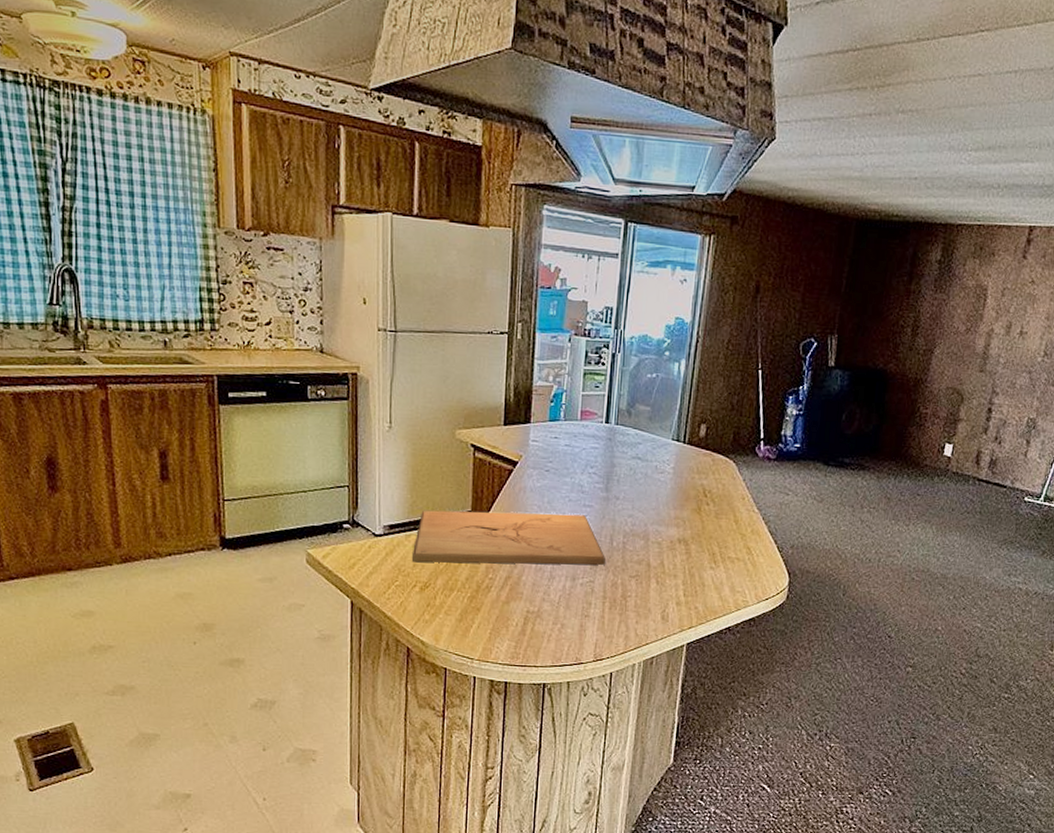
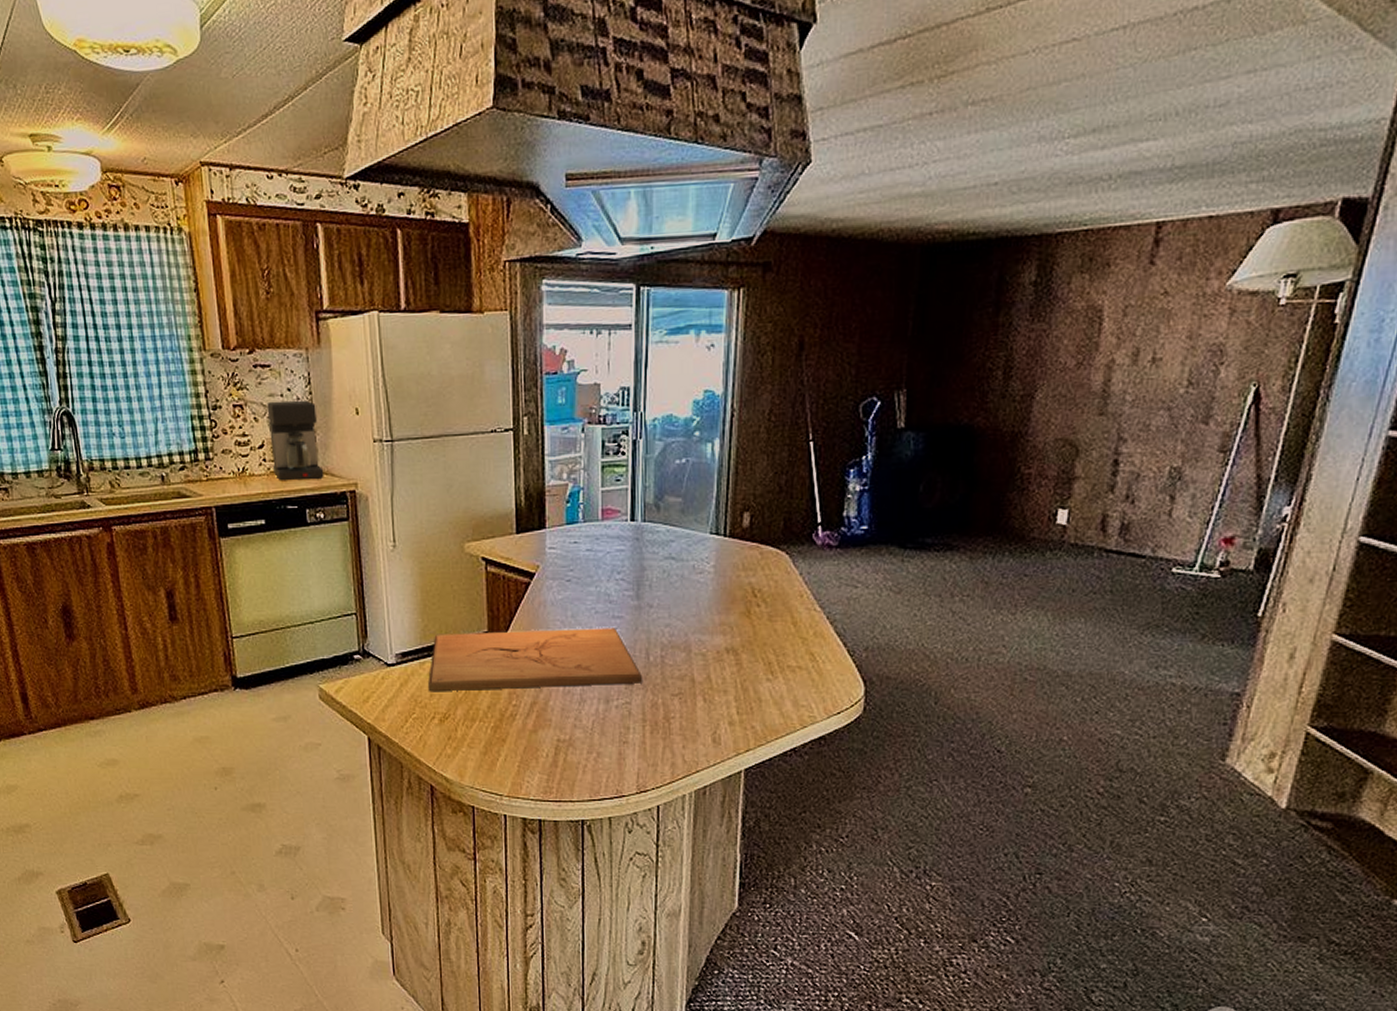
coffee maker: none [277,282,328,359] -> present [266,399,324,481]

